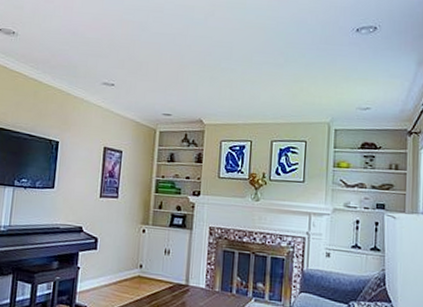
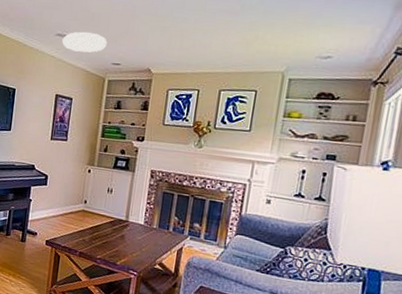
ceiling light: none [109,80,157,103] -> present [62,31,107,53]

